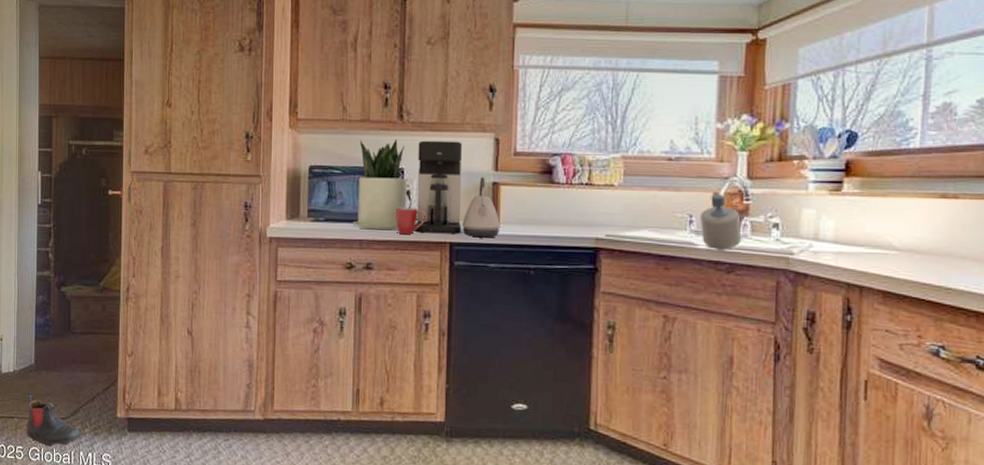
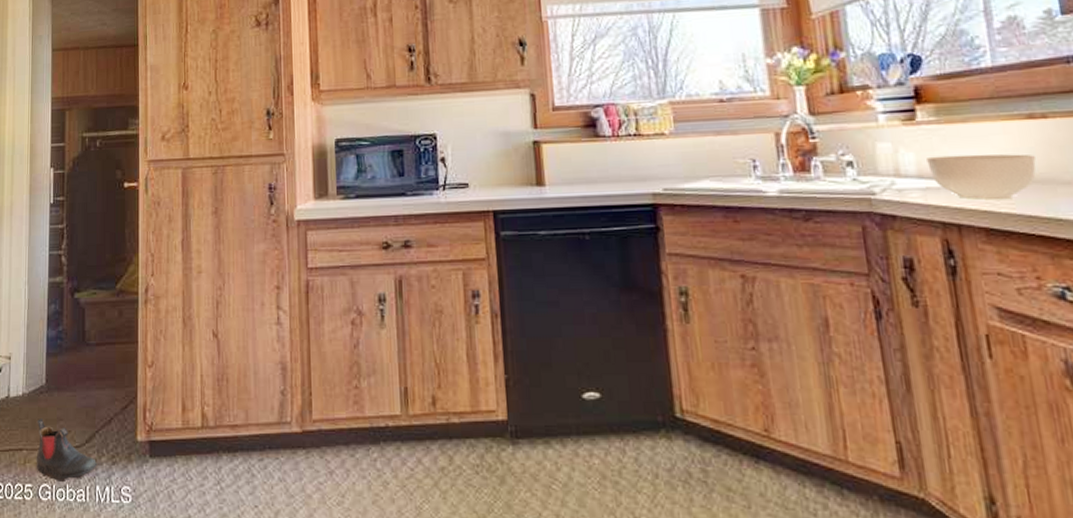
planter: present [352,139,407,231] -> none [385,103,443,204]
mug: present [395,207,427,235] -> none [430,176,466,206]
coffee maker: present [415,140,462,236] -> none [449,100,505,204]
kettle: present [462,177,501,238] -> none [504,136,547,203]
soap dispenser: present [699,194,742,250] -> none [763,134,815,196]
bowl: none [844,225,940,267] -> present [927,154,1036,200]

